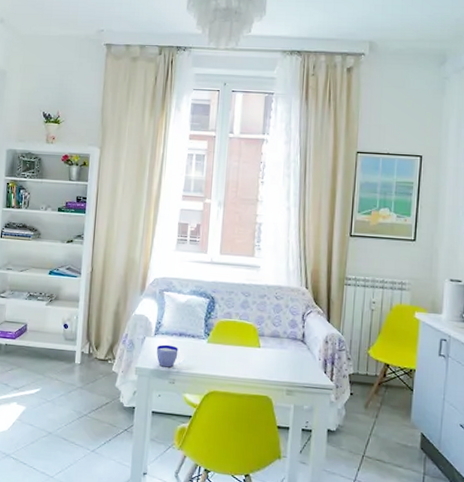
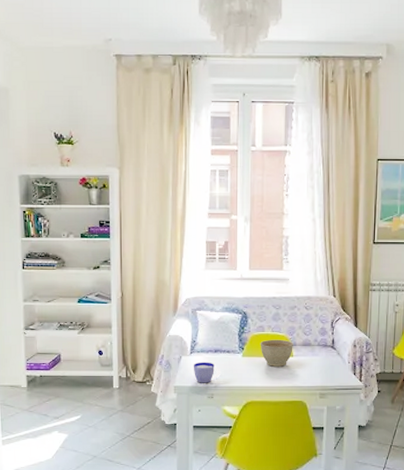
planter bowl: none [226,327,261,357] -> present [260,339,293,367]

